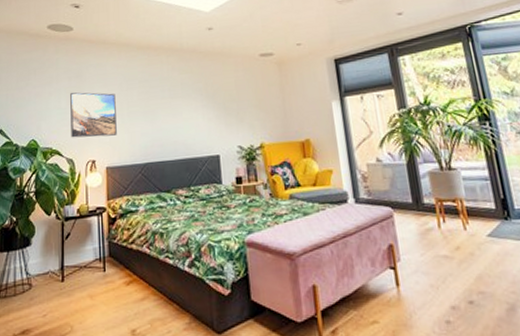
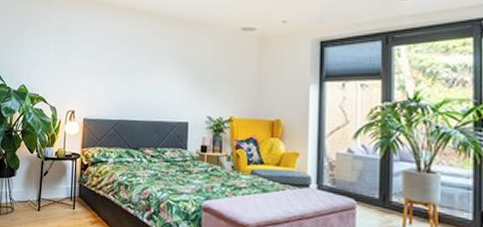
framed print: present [70,92,117,138] -> none [55,47,98,91]

